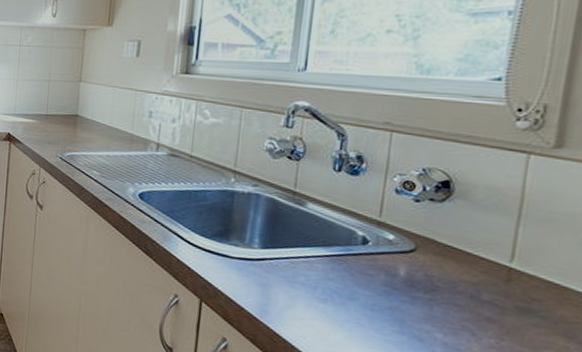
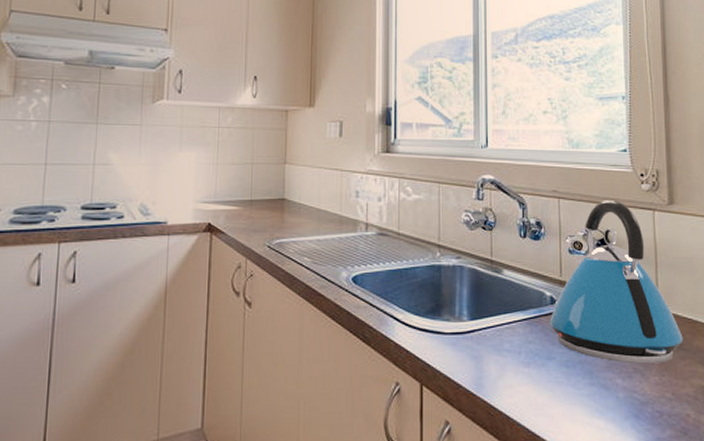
kettle: none [357,136,542,326] -> present [549,199,683,364]

